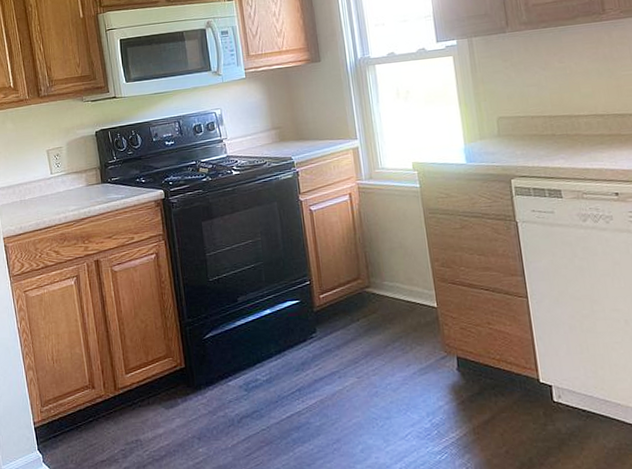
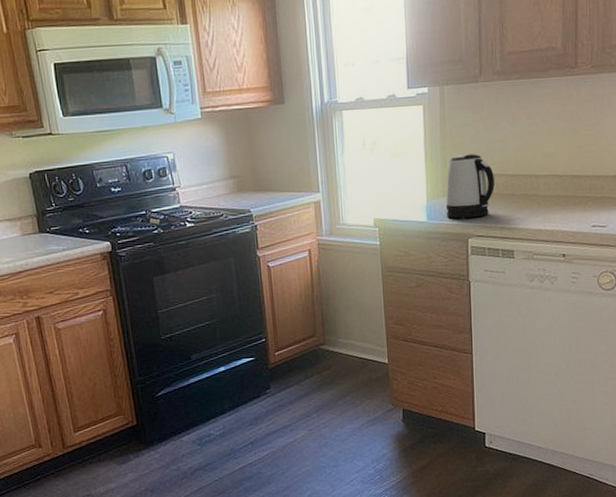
kettle: none [482,97,533,160] -> present [446,153,494,219]

